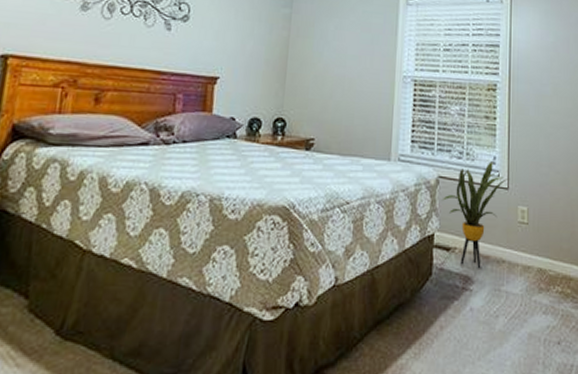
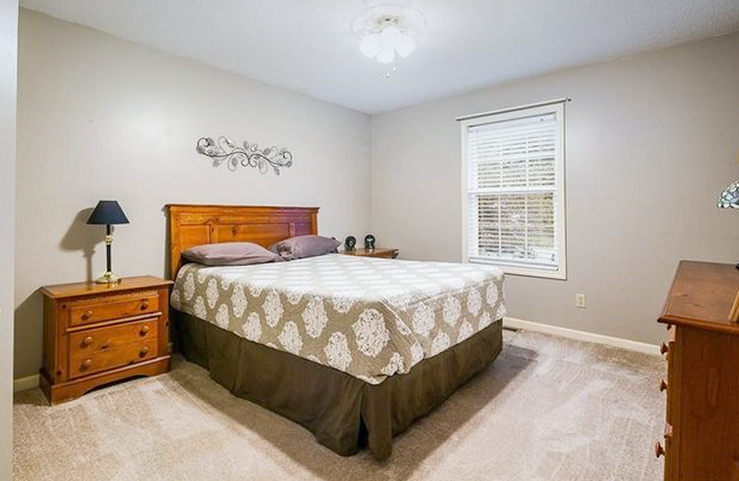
house plant: present [441,161,509,269] -> none [507,258,567,345]

